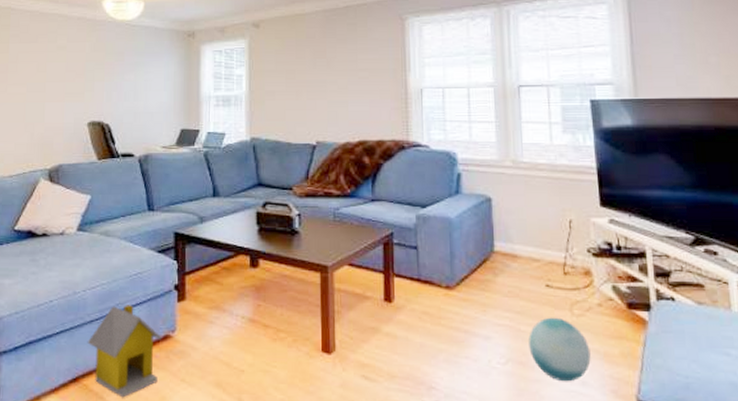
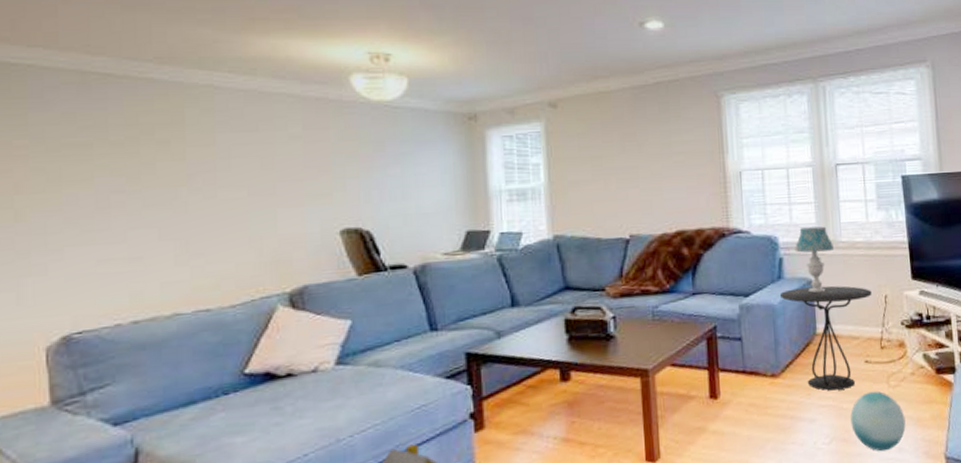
side table: none [456,204,555,311] -> present [779,285,872,391]
table lamp: none [474,146,514,210] -> present [795,226,834,293]

